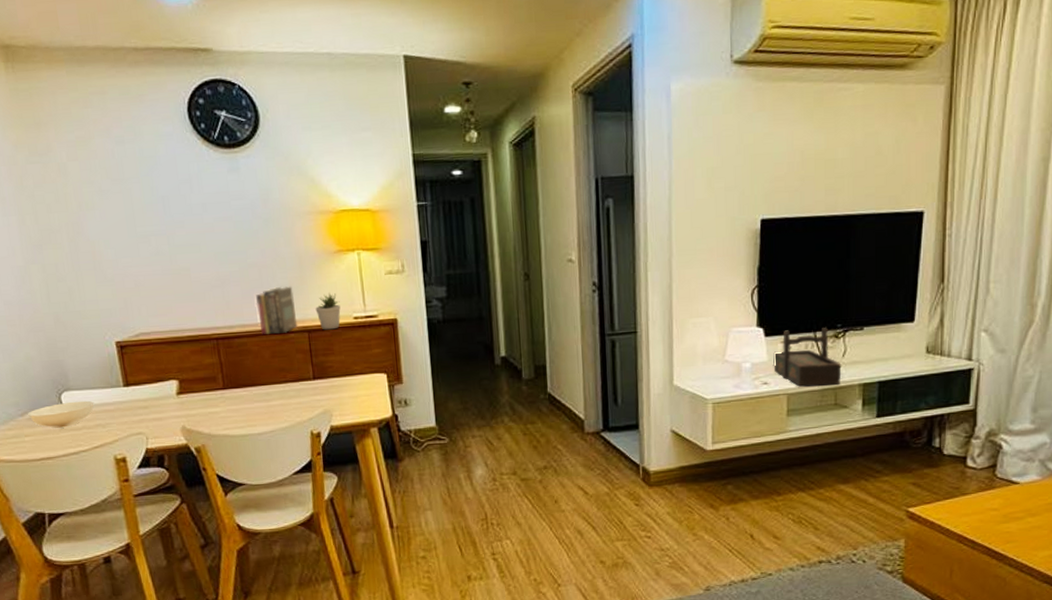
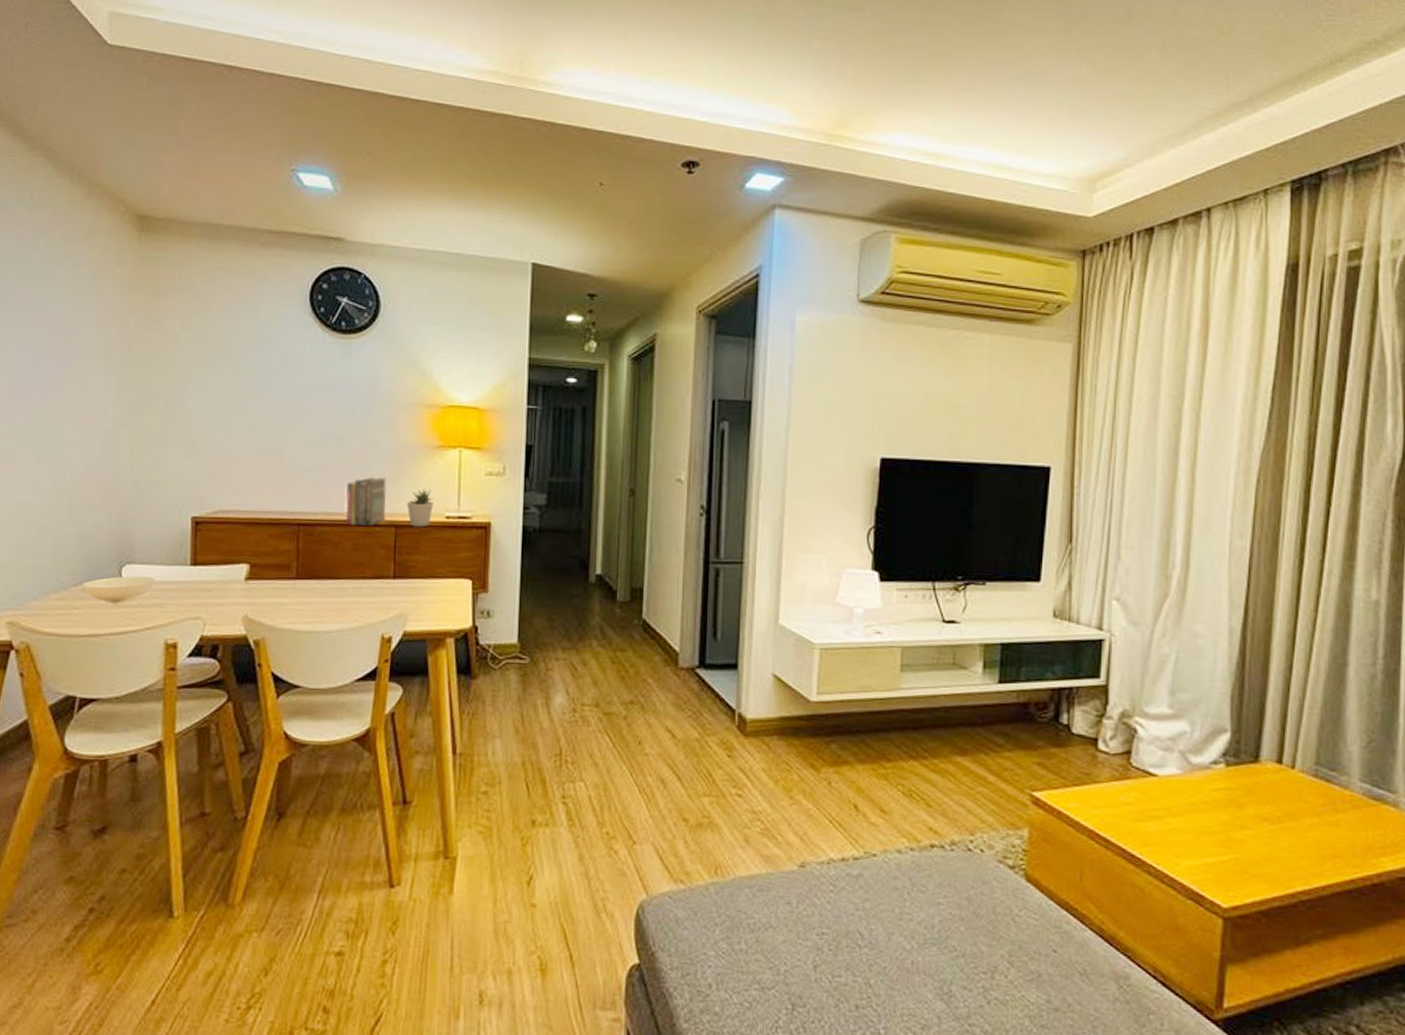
decorative box: present [773,328,842,387] -> none [888,577,961,642]

